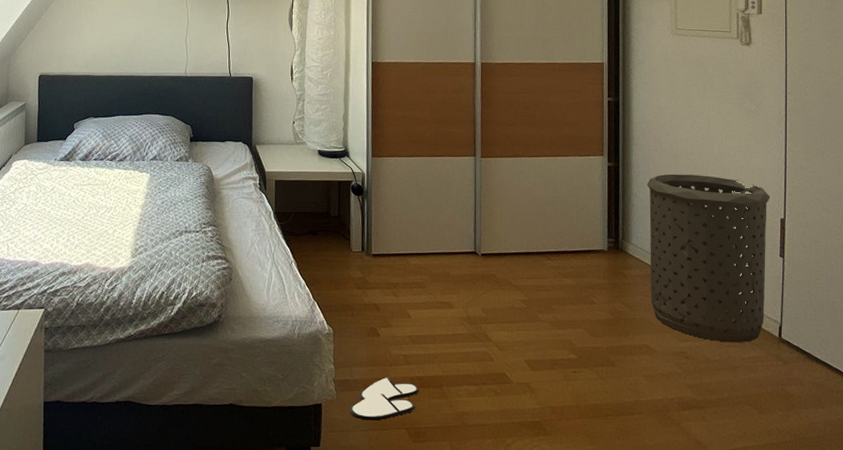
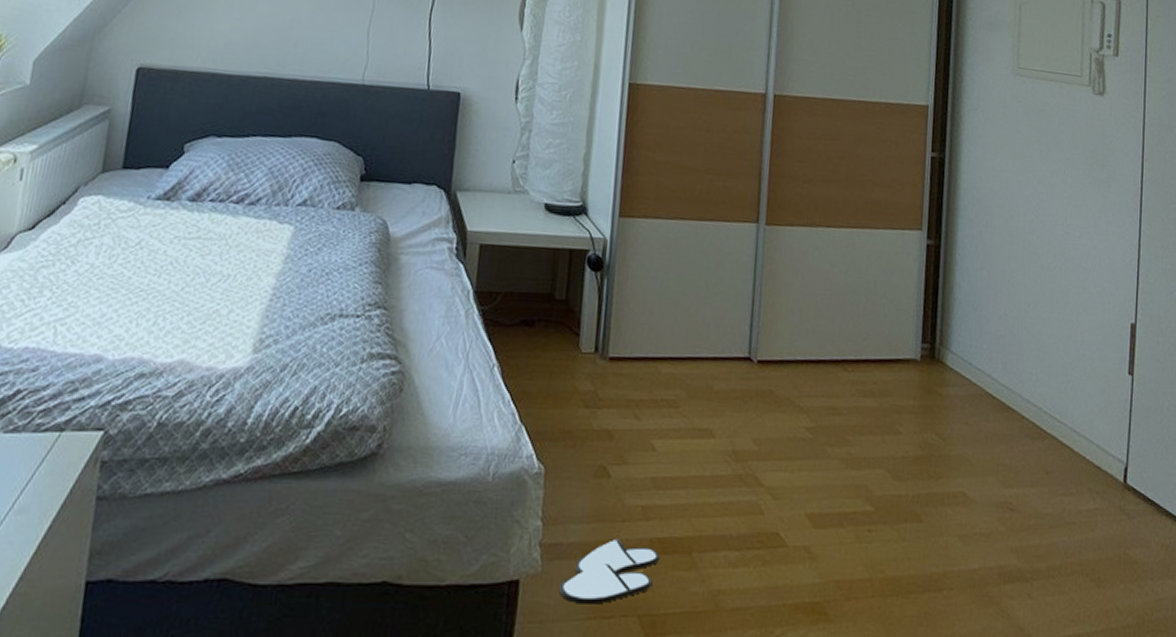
laundry basket: present [646,174,771,343] -> none [971,258,1120,490]

